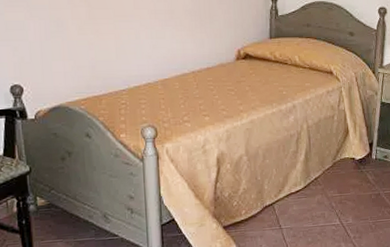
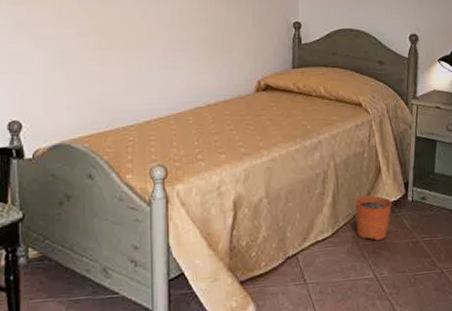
plant pot: none [325,144,357,193] -> present [355,184,392,241]

